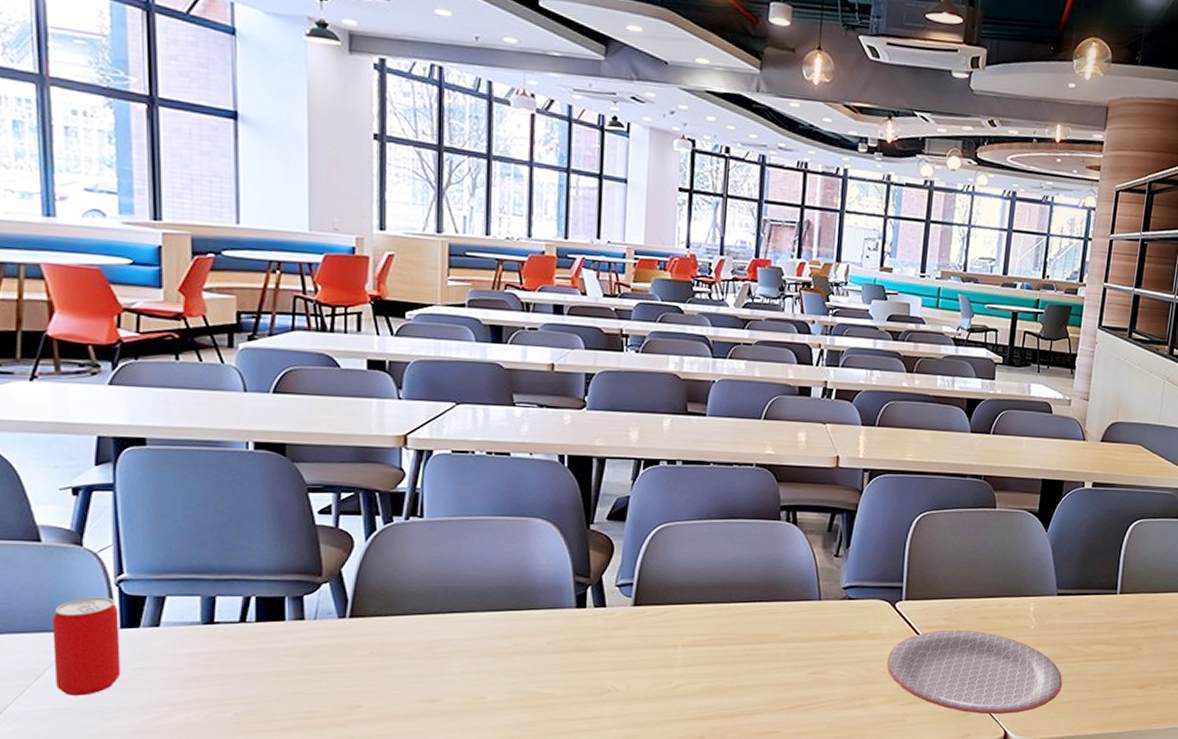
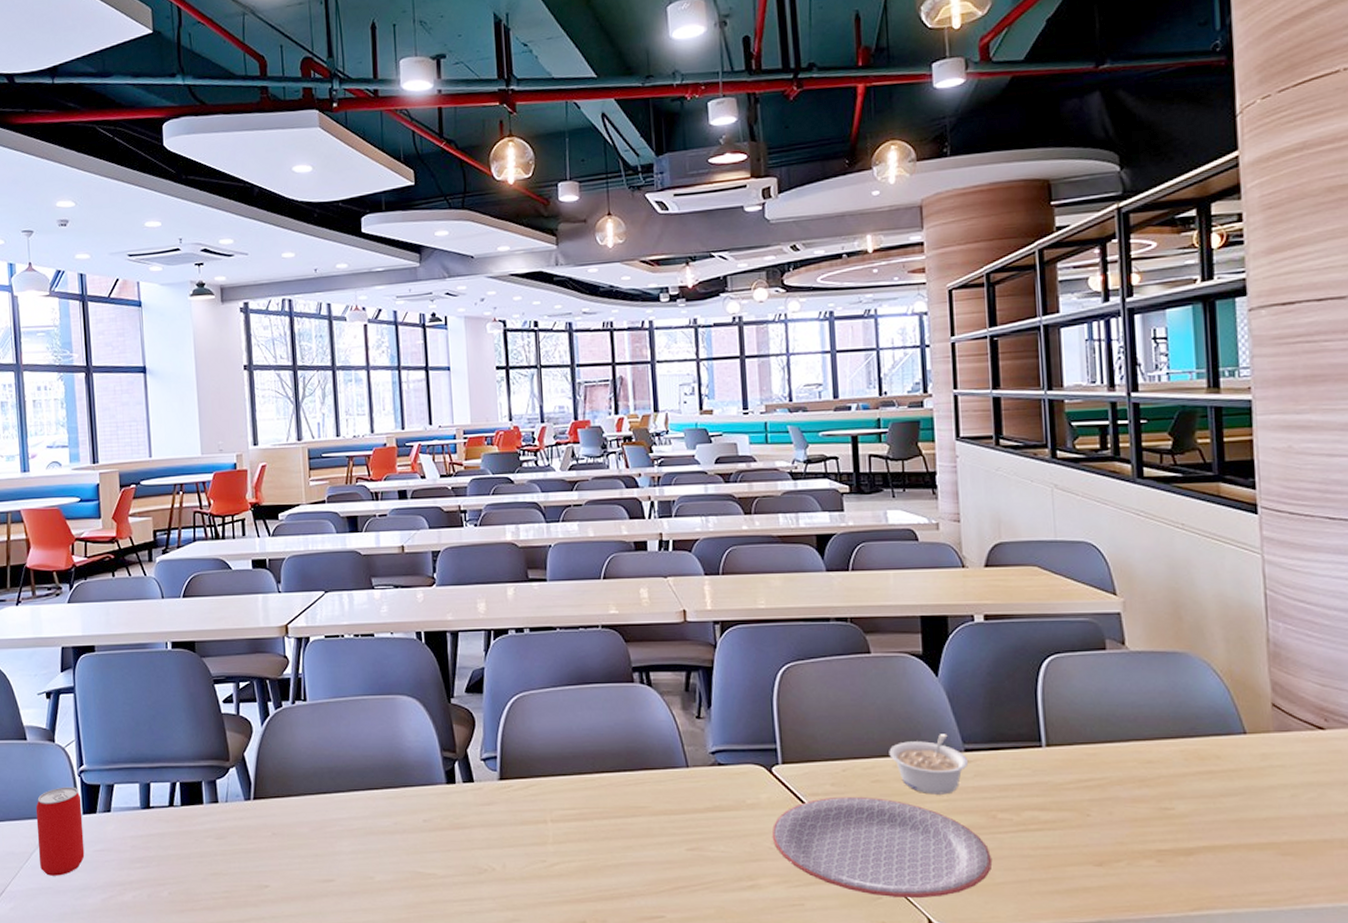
legume: none [996,580,1059,630] -> present [889,734,969,795]

